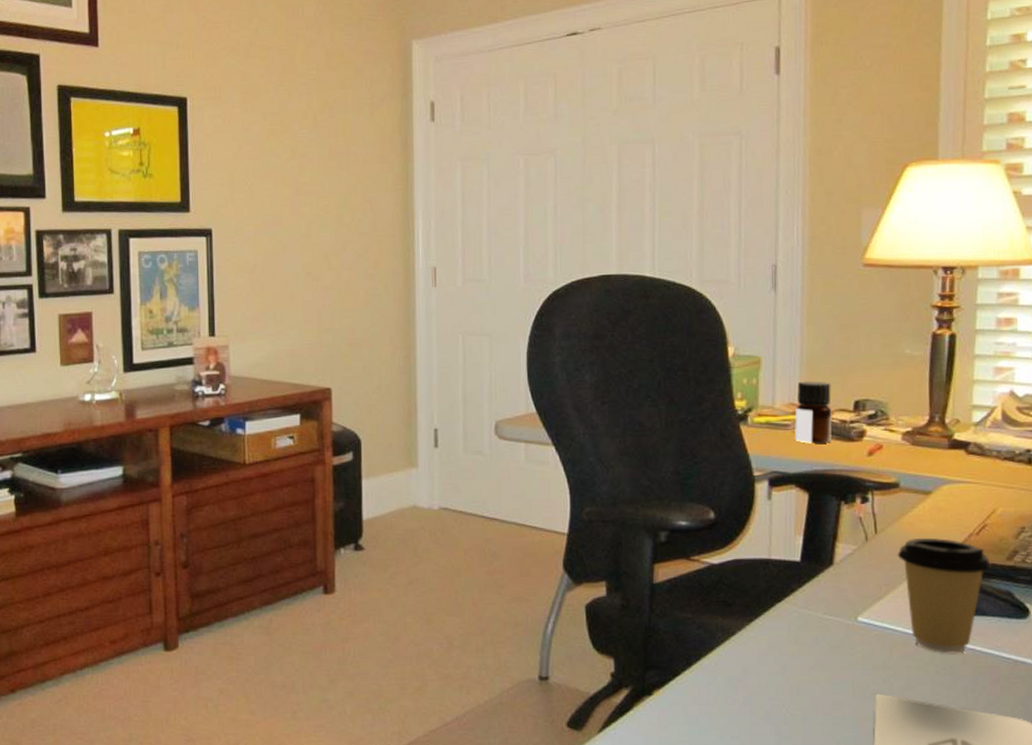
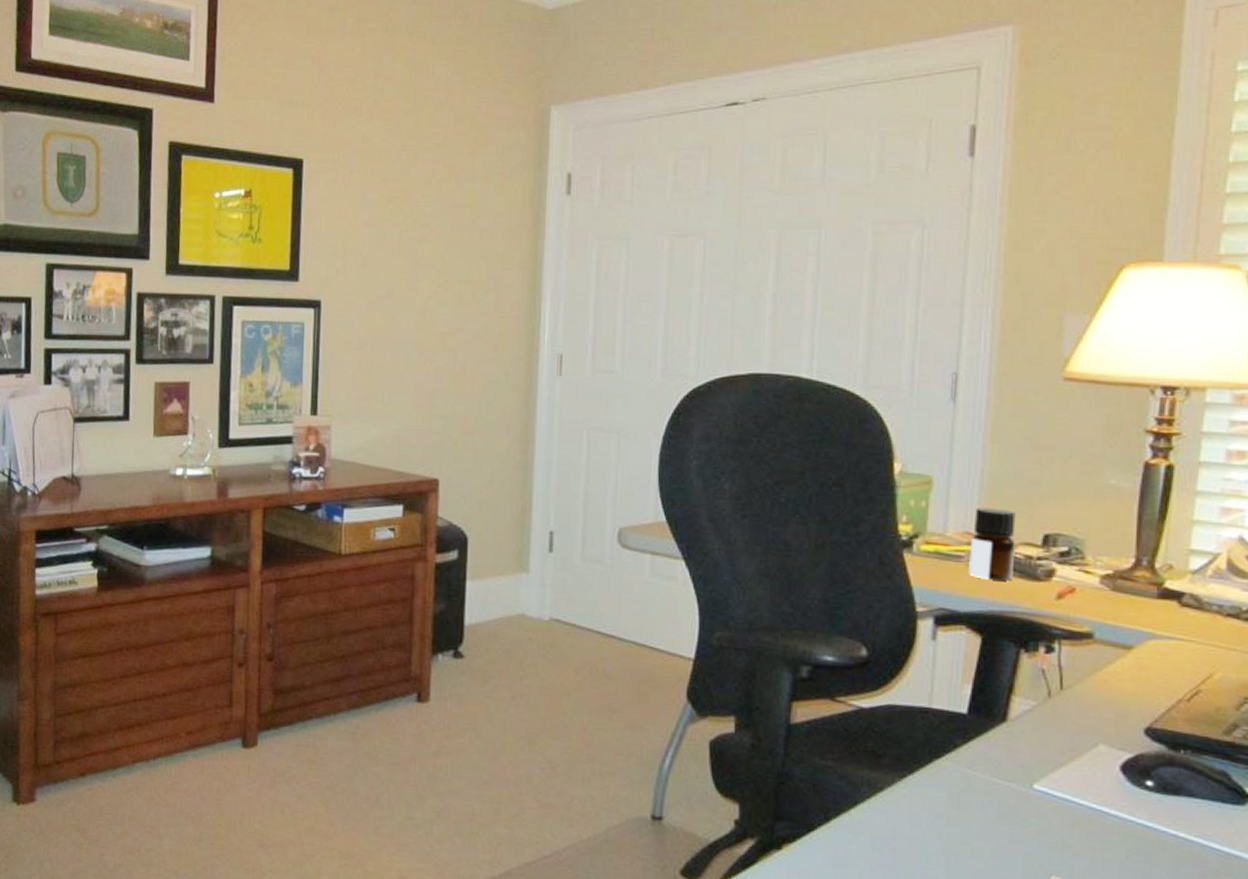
coffee cup: present [897,537,991,654] -> none [1086,699,1203,839]

